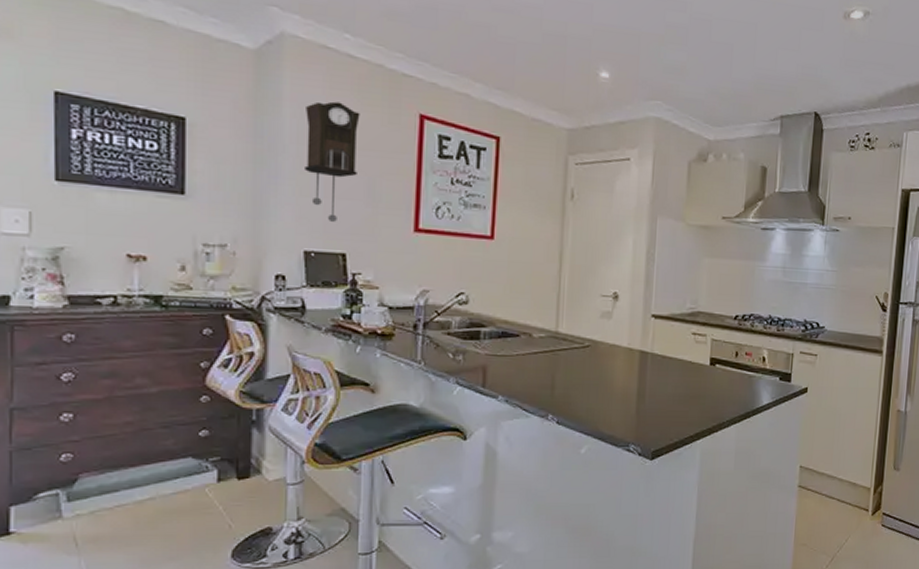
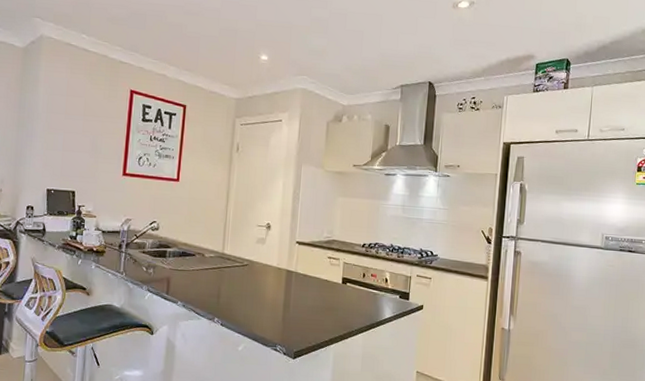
pendulum clock: present [305,101,360,222] -> none [51,82,90,168]

